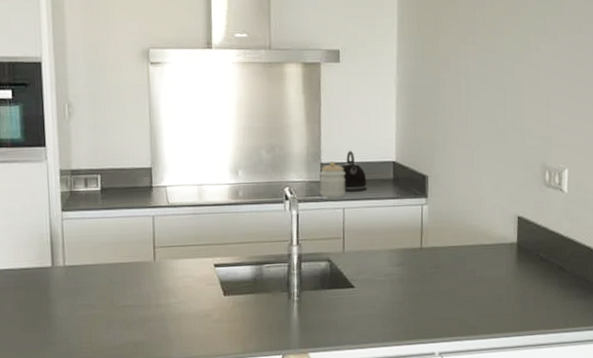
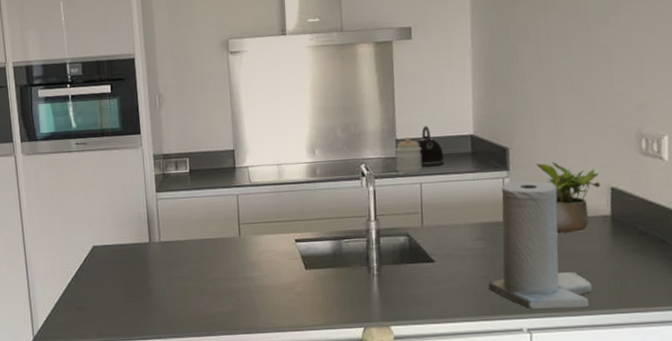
paper towel: none [404,208,499,334] -> present [488,180,593,310]
potted plant: none [452,191,509,260] -> present [536,162,601,233]

